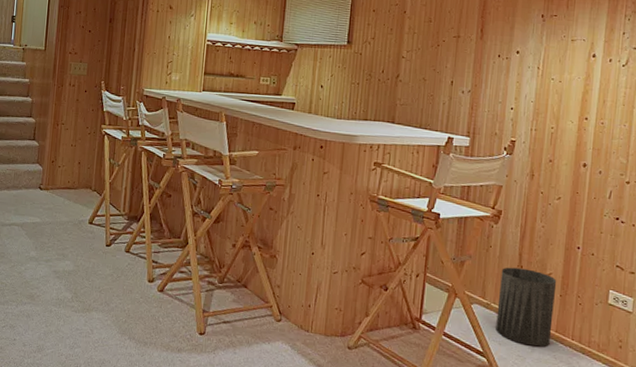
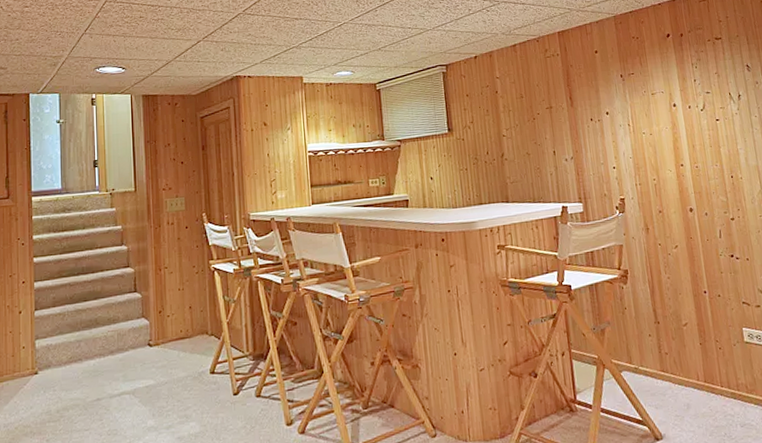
trash can: present [495,267,557,347] -> none [640,323,702,403]

